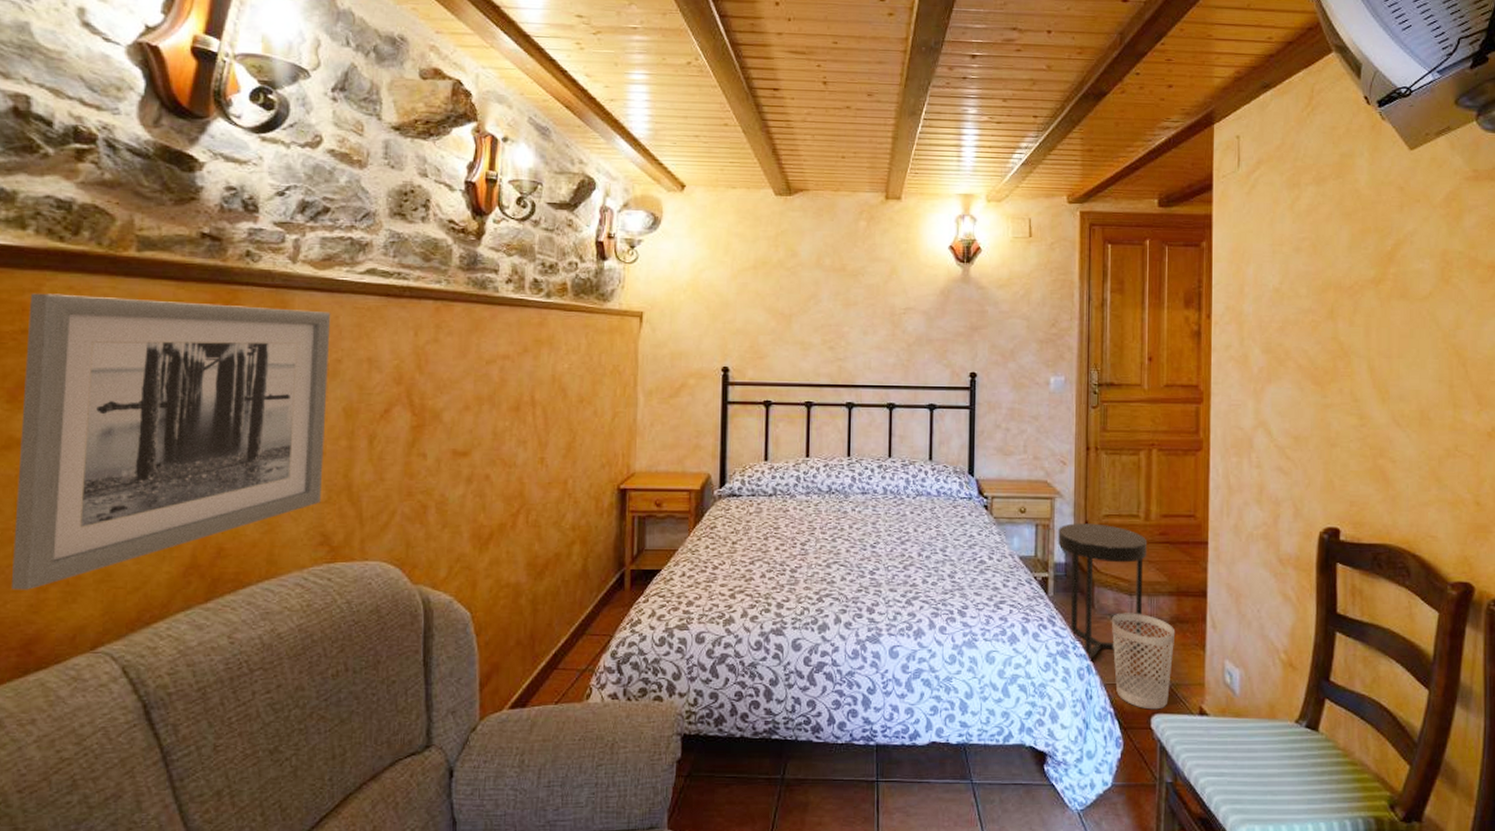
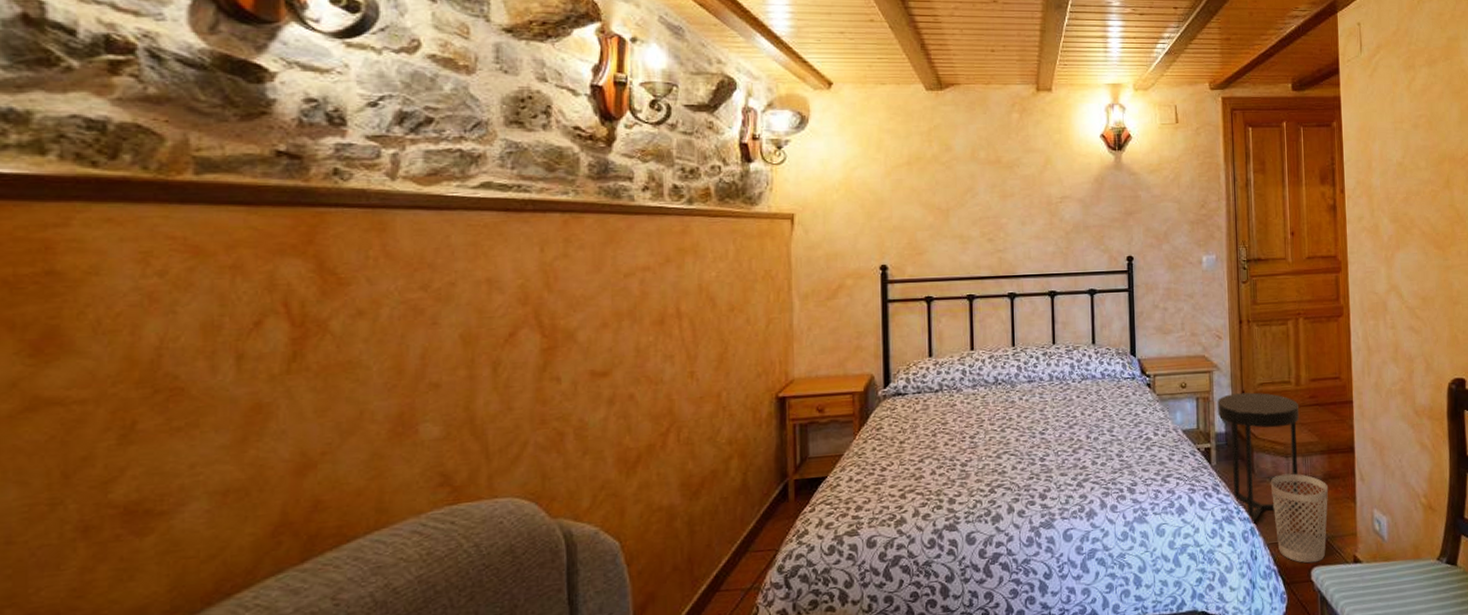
wall art: present [12,293,331,590] -> none [46,227,441,574]

